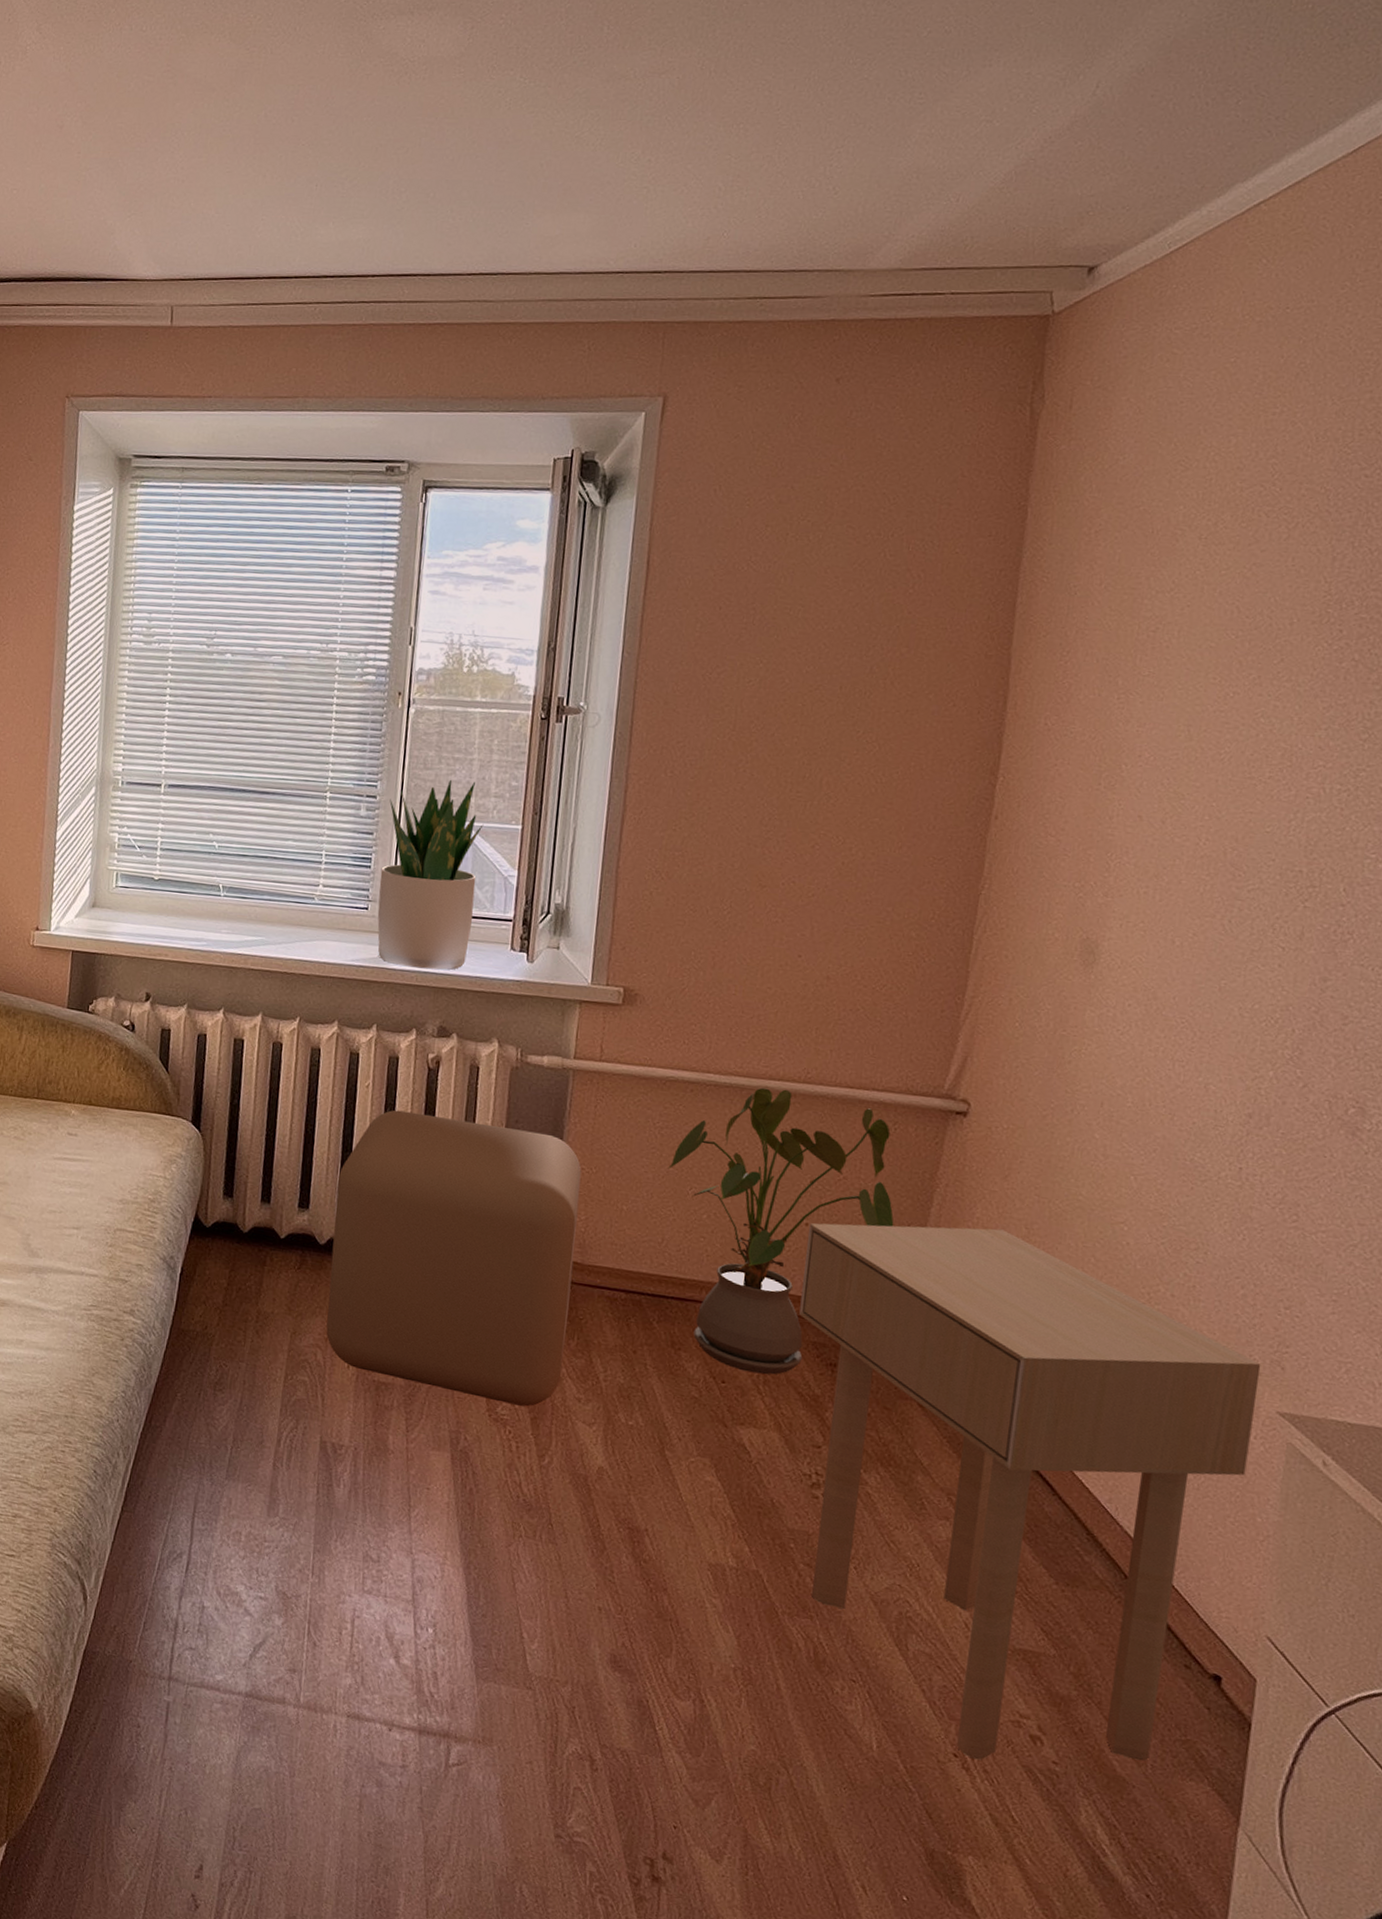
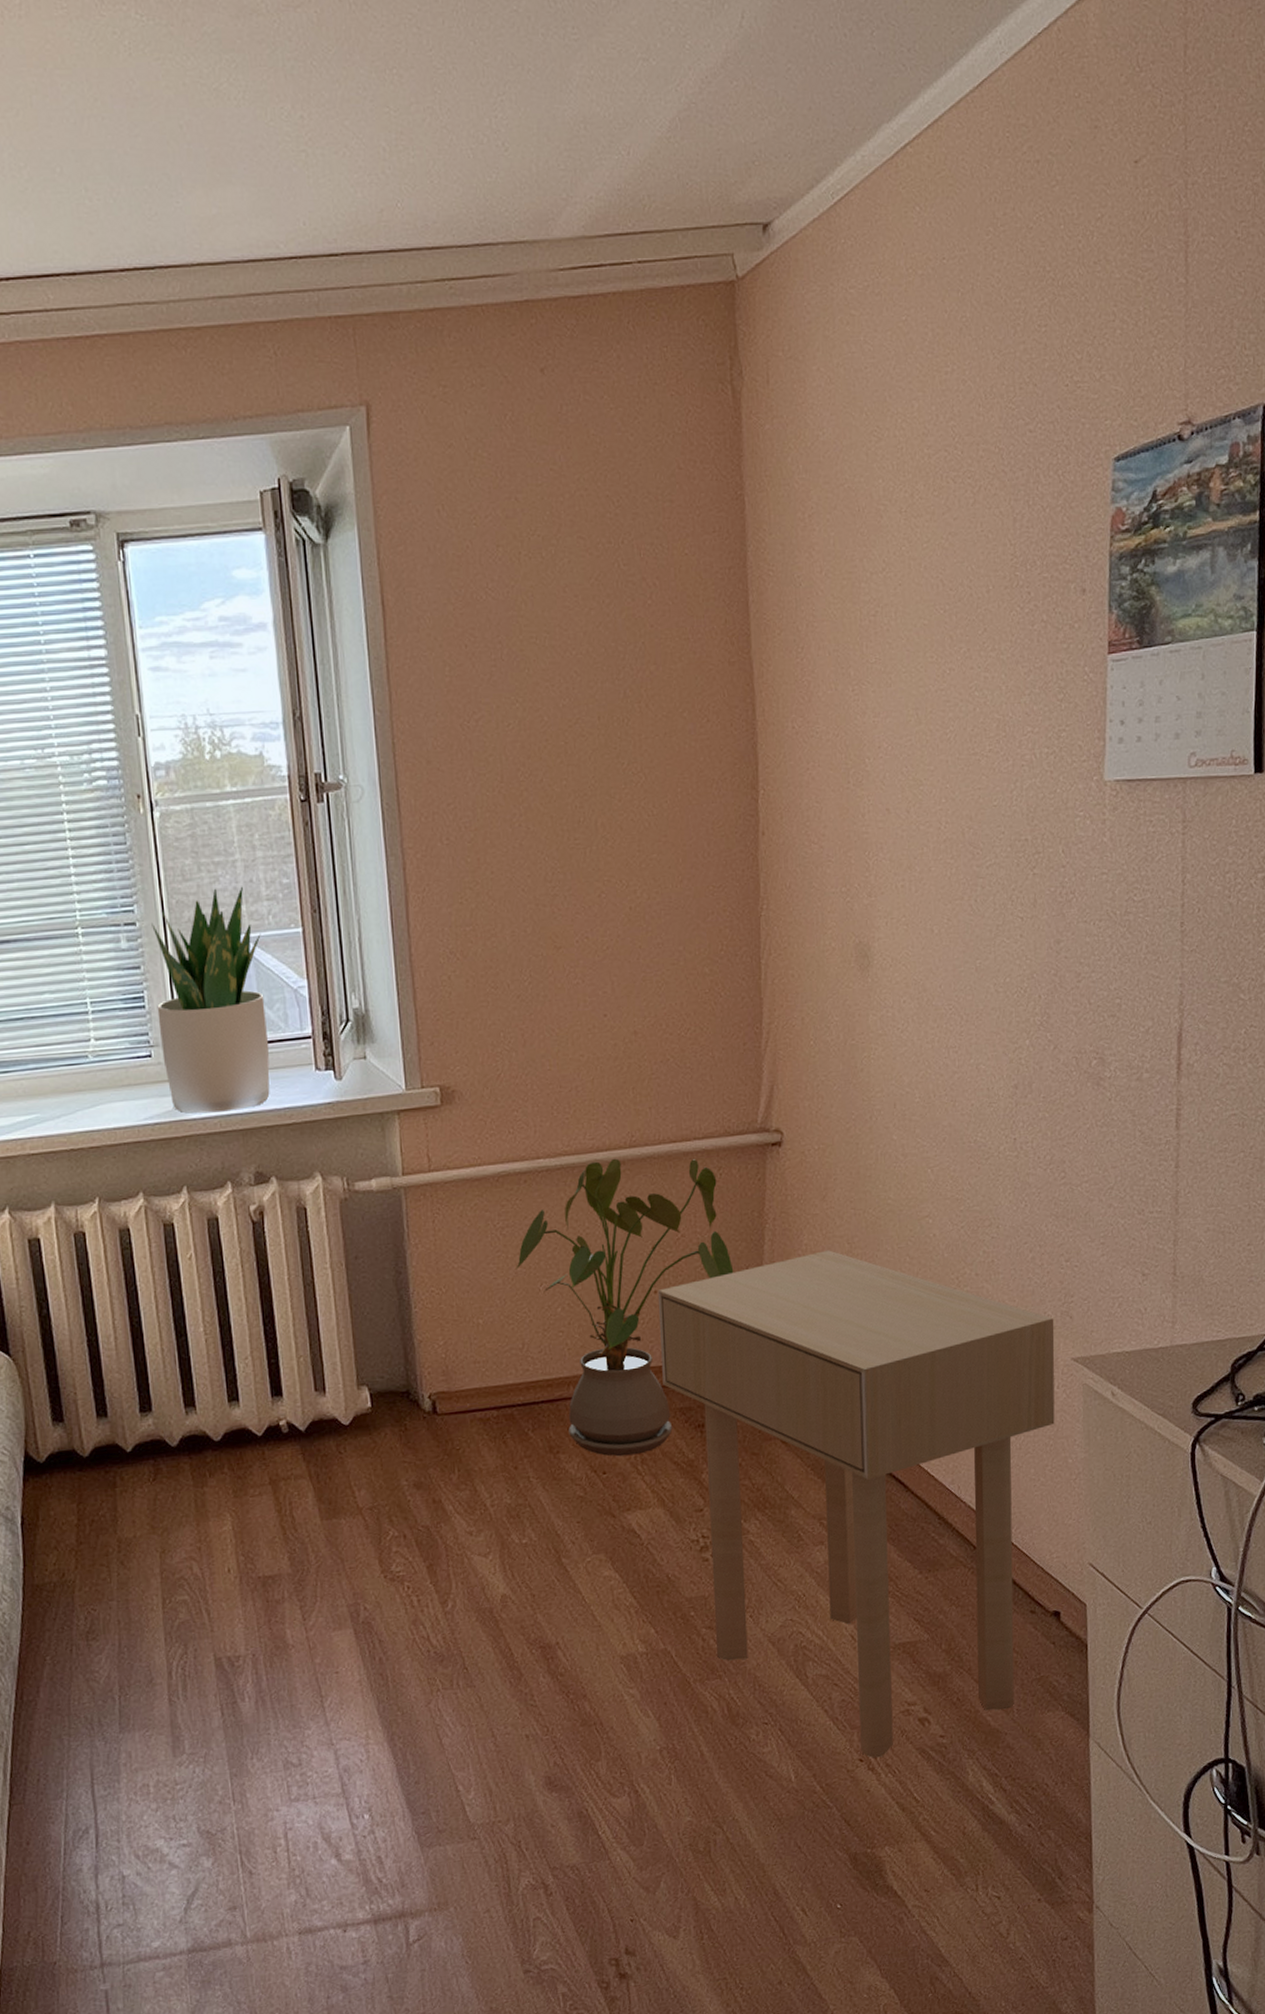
cube: present [326,1110,582,1407] -> none [177,1263,449,1570]

